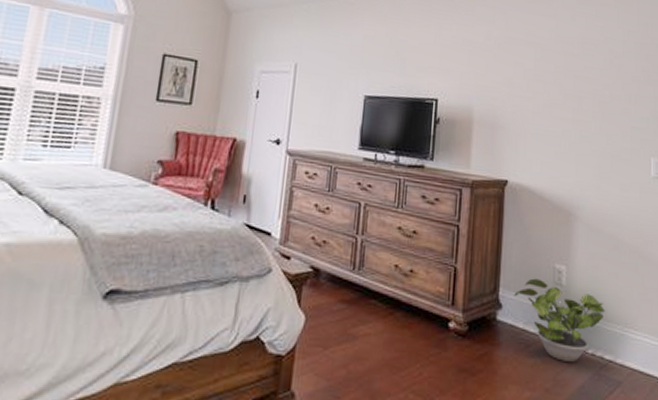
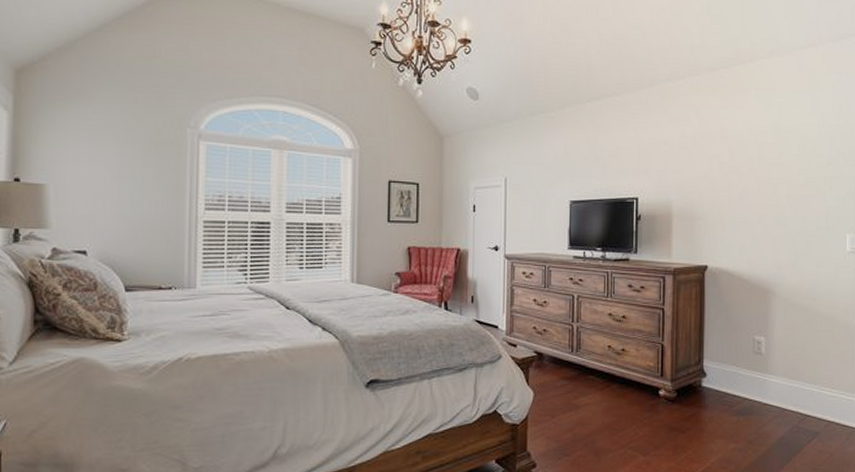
potted plant: present [514,278,605,362] -> none [717,349,802,418]

